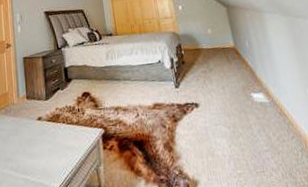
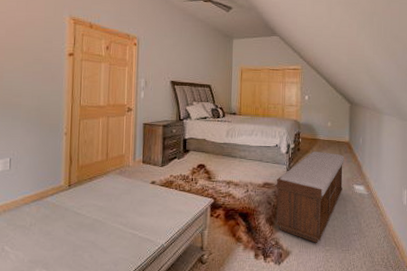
bench: none [167,61,241,167] -> present [276,152,344,243]

